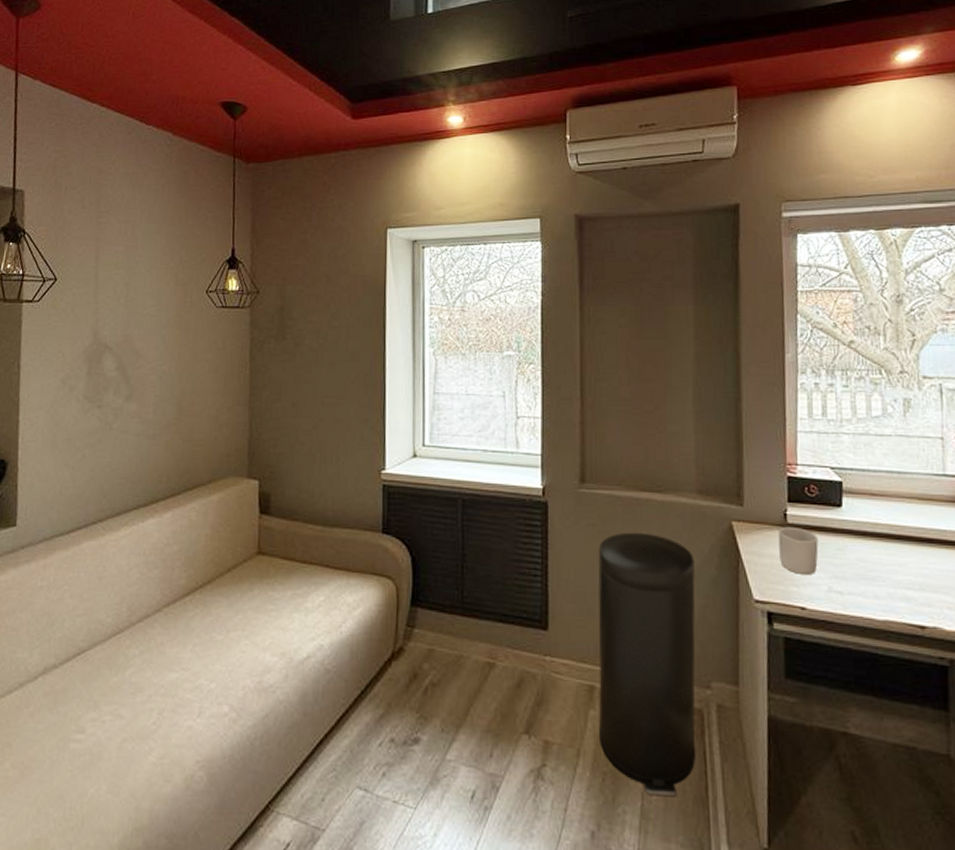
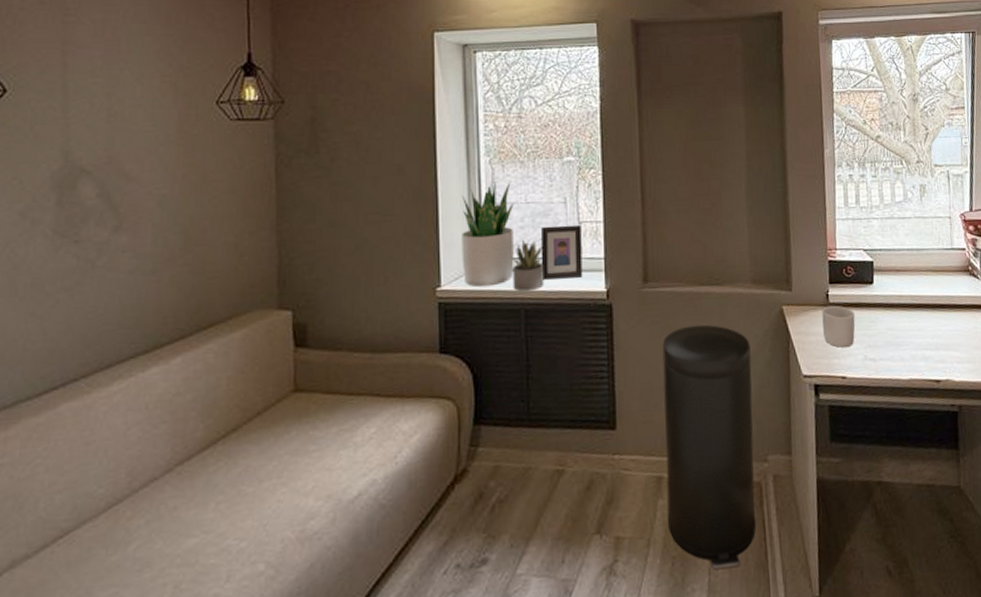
planter: none [405,372,455,474] -> present [461,181,514,288]
succulent plant: none [450,430,482,482] -> present [511,239,544,292]
picture frame: none [479,419,519,474] -> present [540,224,583,280]

